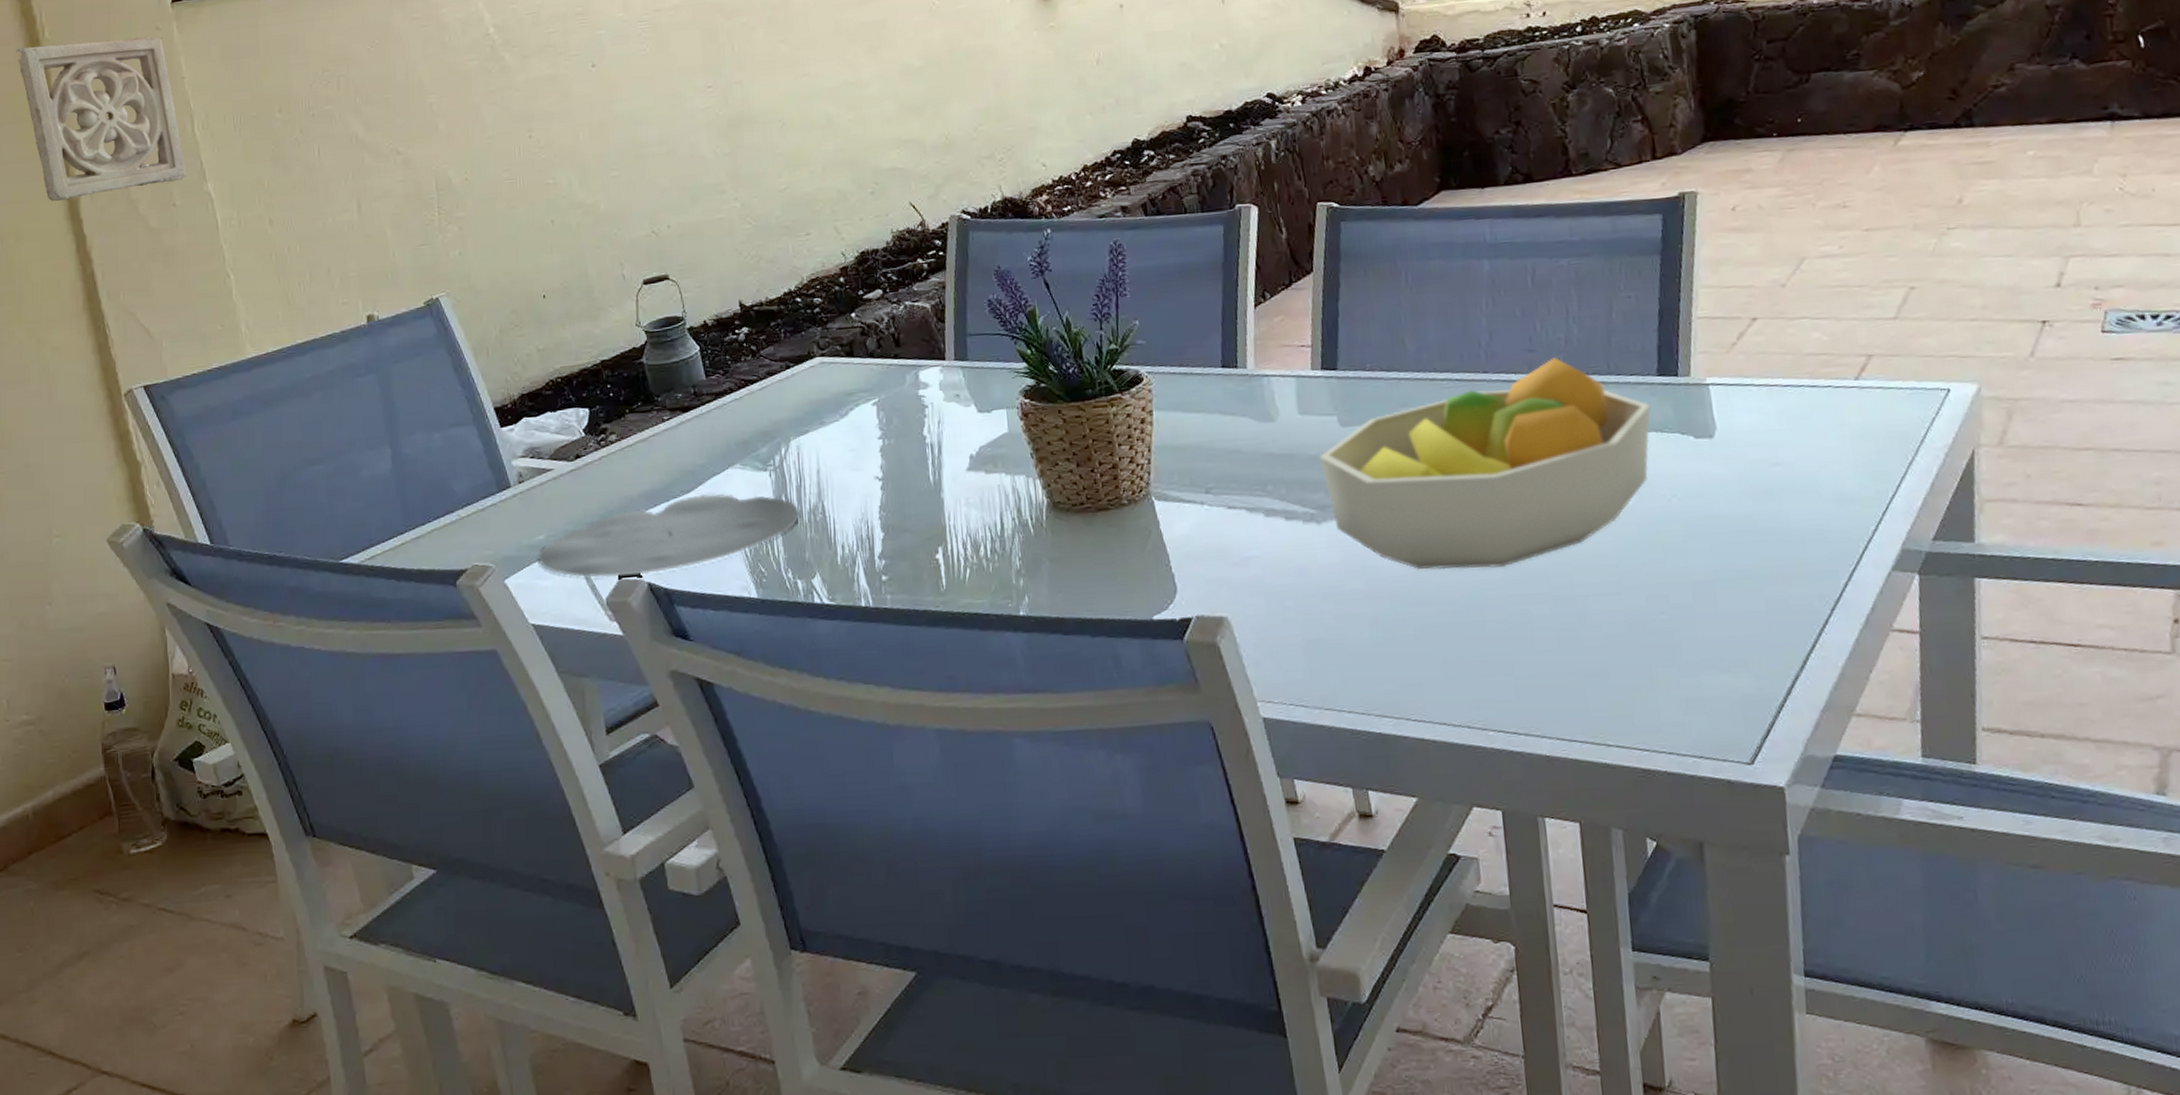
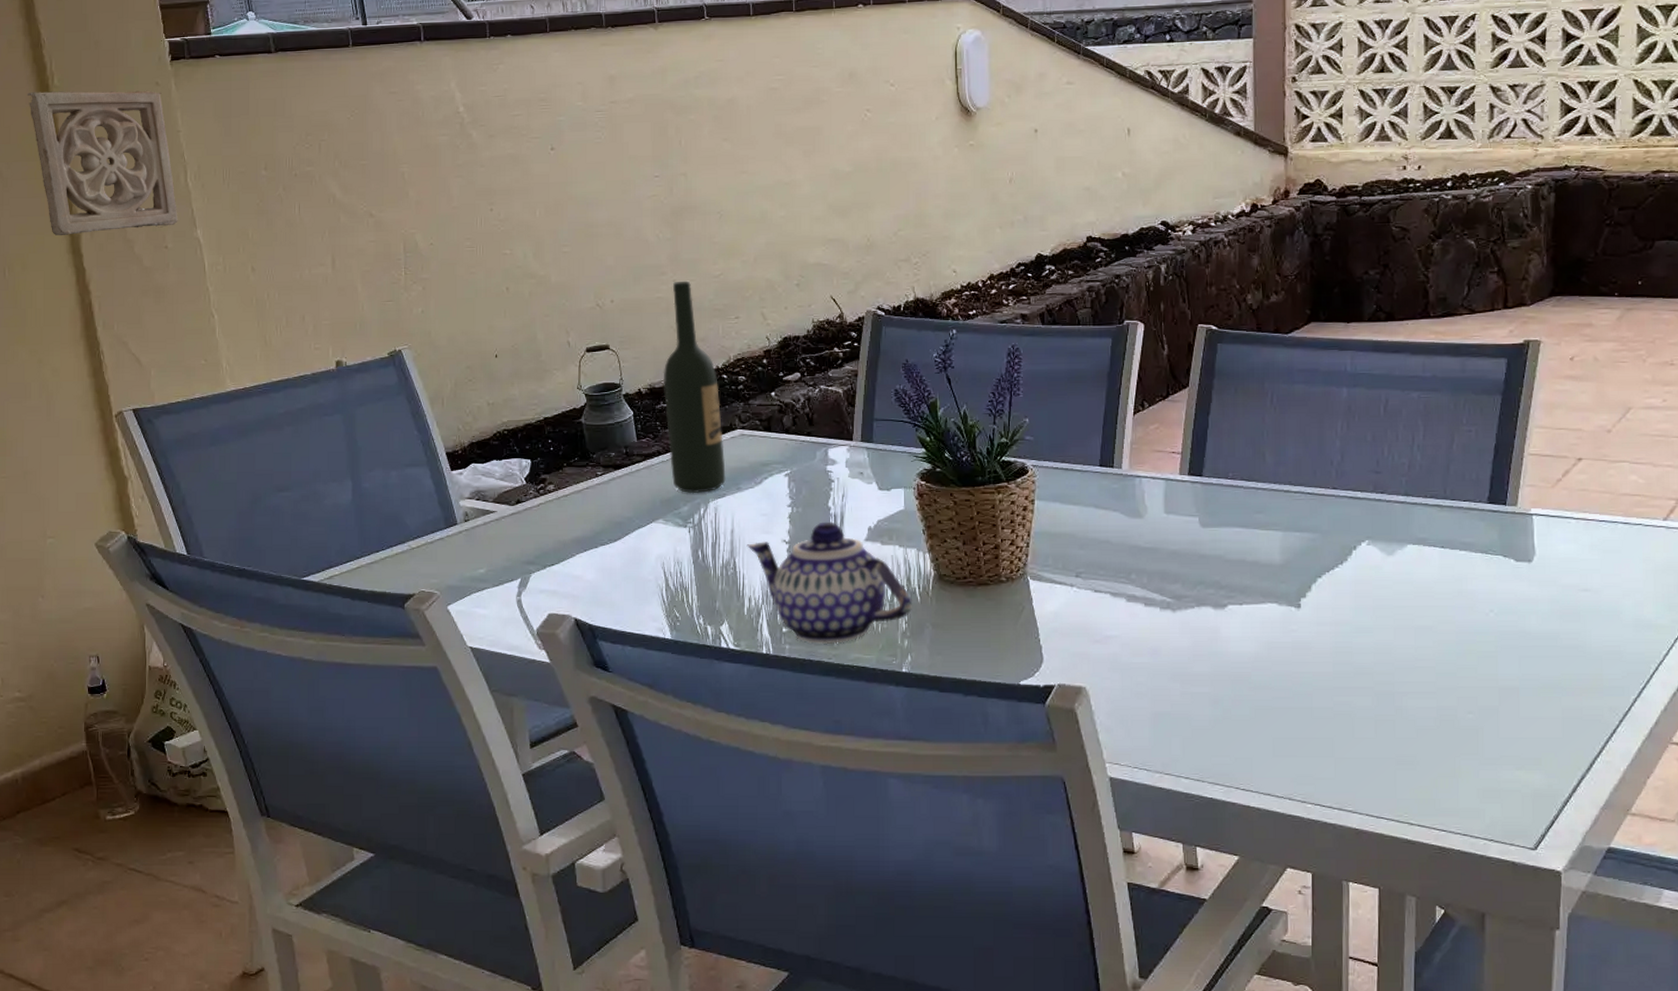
plate: present [538,494,801,578] -> none [479,544,714,611]
wine bottle: none [729,197,807,433] -> present [663,280,726,494]
teapot: none [835,452,1027,591] -> present [746,521,913,644]
fruit bowl: present [1320,357,1651,570] -> none [1180,480,1478,663]

